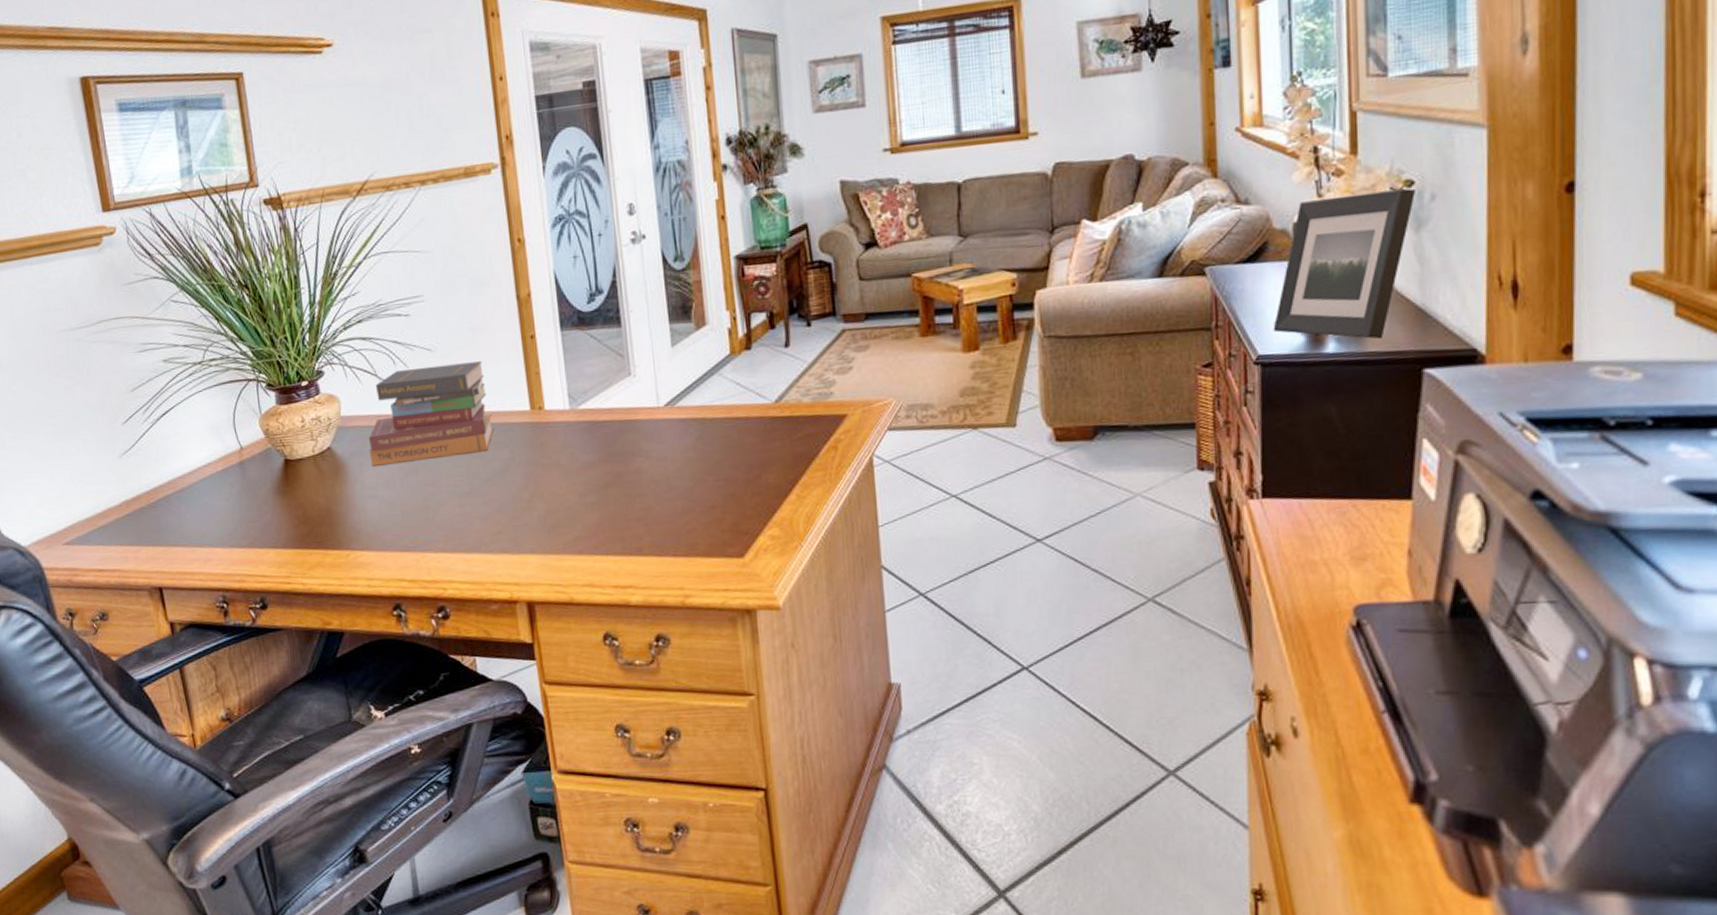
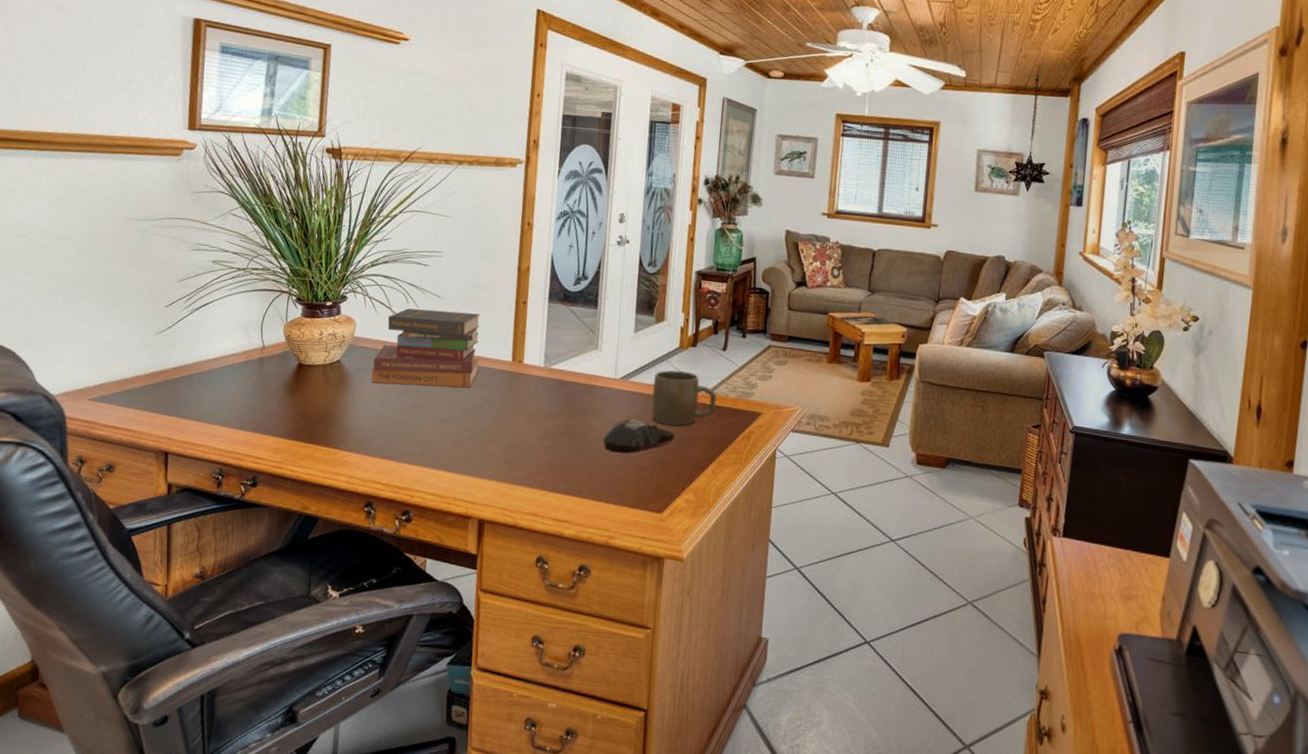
computer mouse: none [657,451,744,496] -> present [603,419,675,453]
mug: none [705,381,788,452] -> present [651,370,717,428]
picture frame: present [1273,188,1417,340] -> none [1087,317,1200,431]

